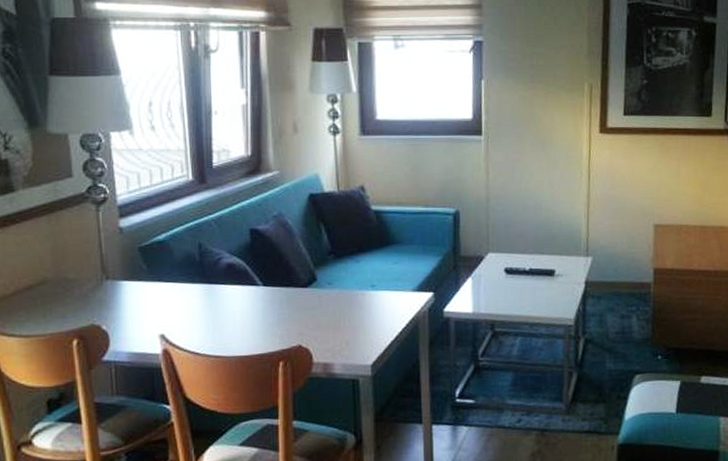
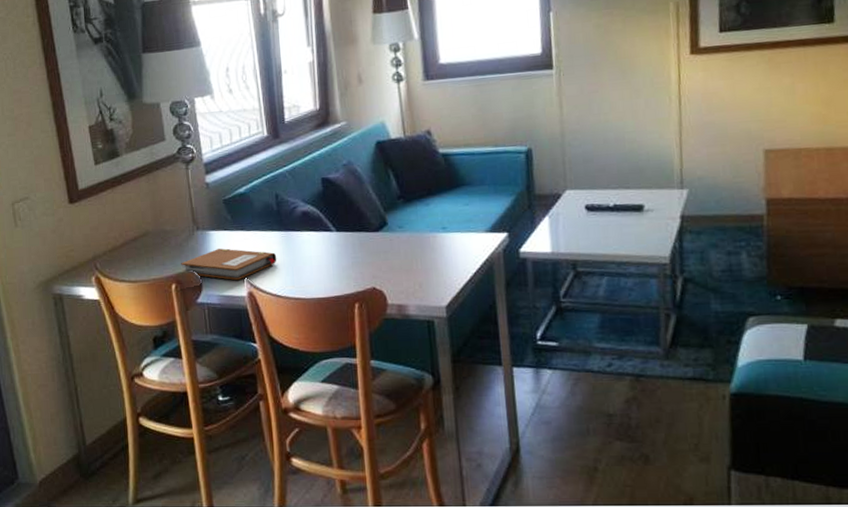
notebook: none [85,301,197,337] -> present [181,248,277,281]

